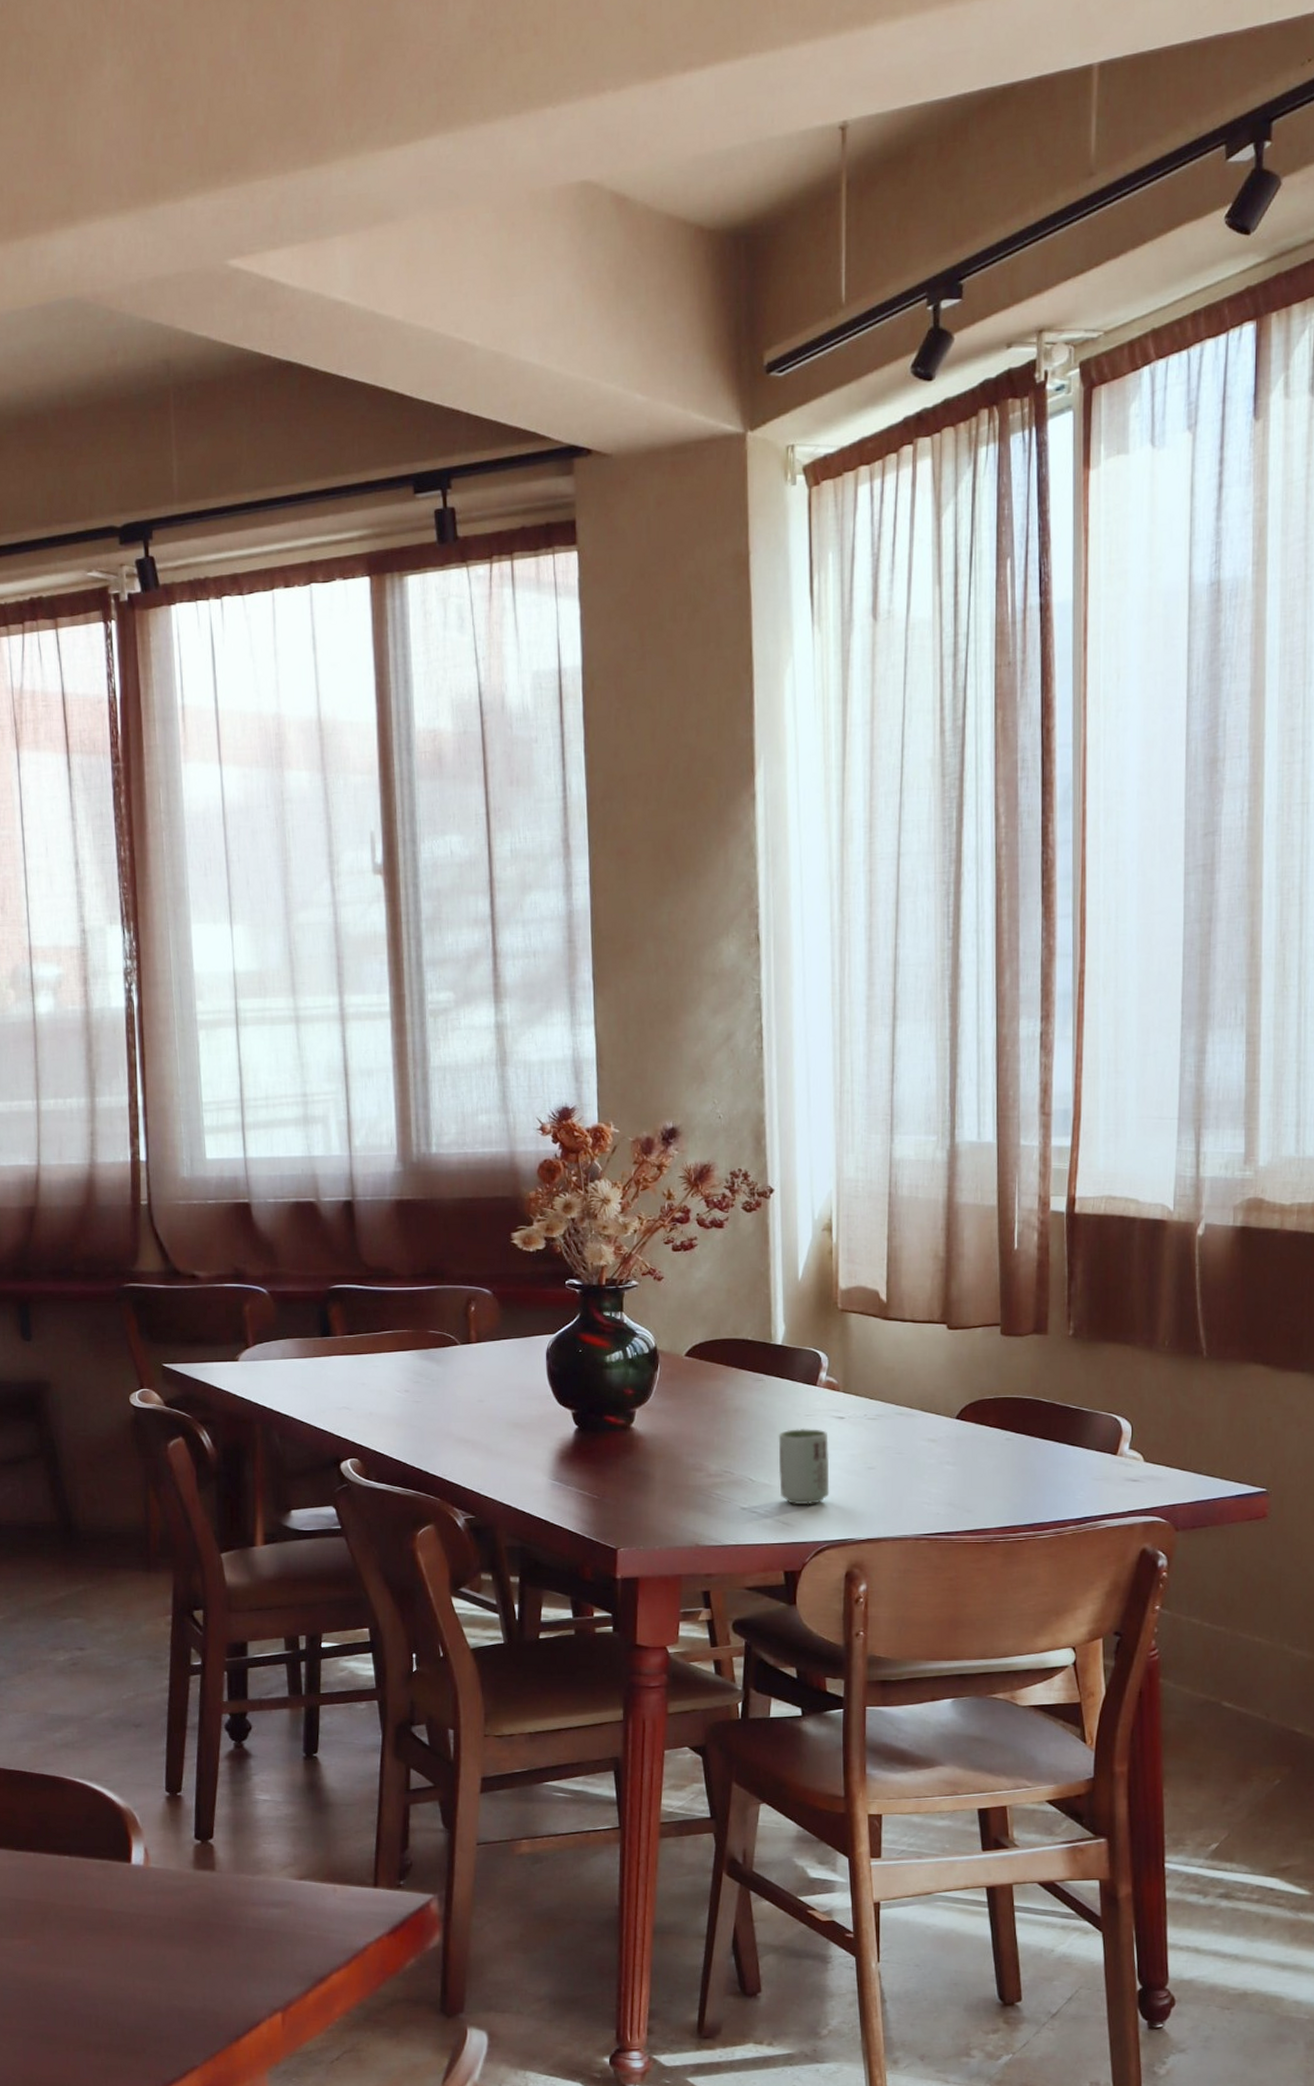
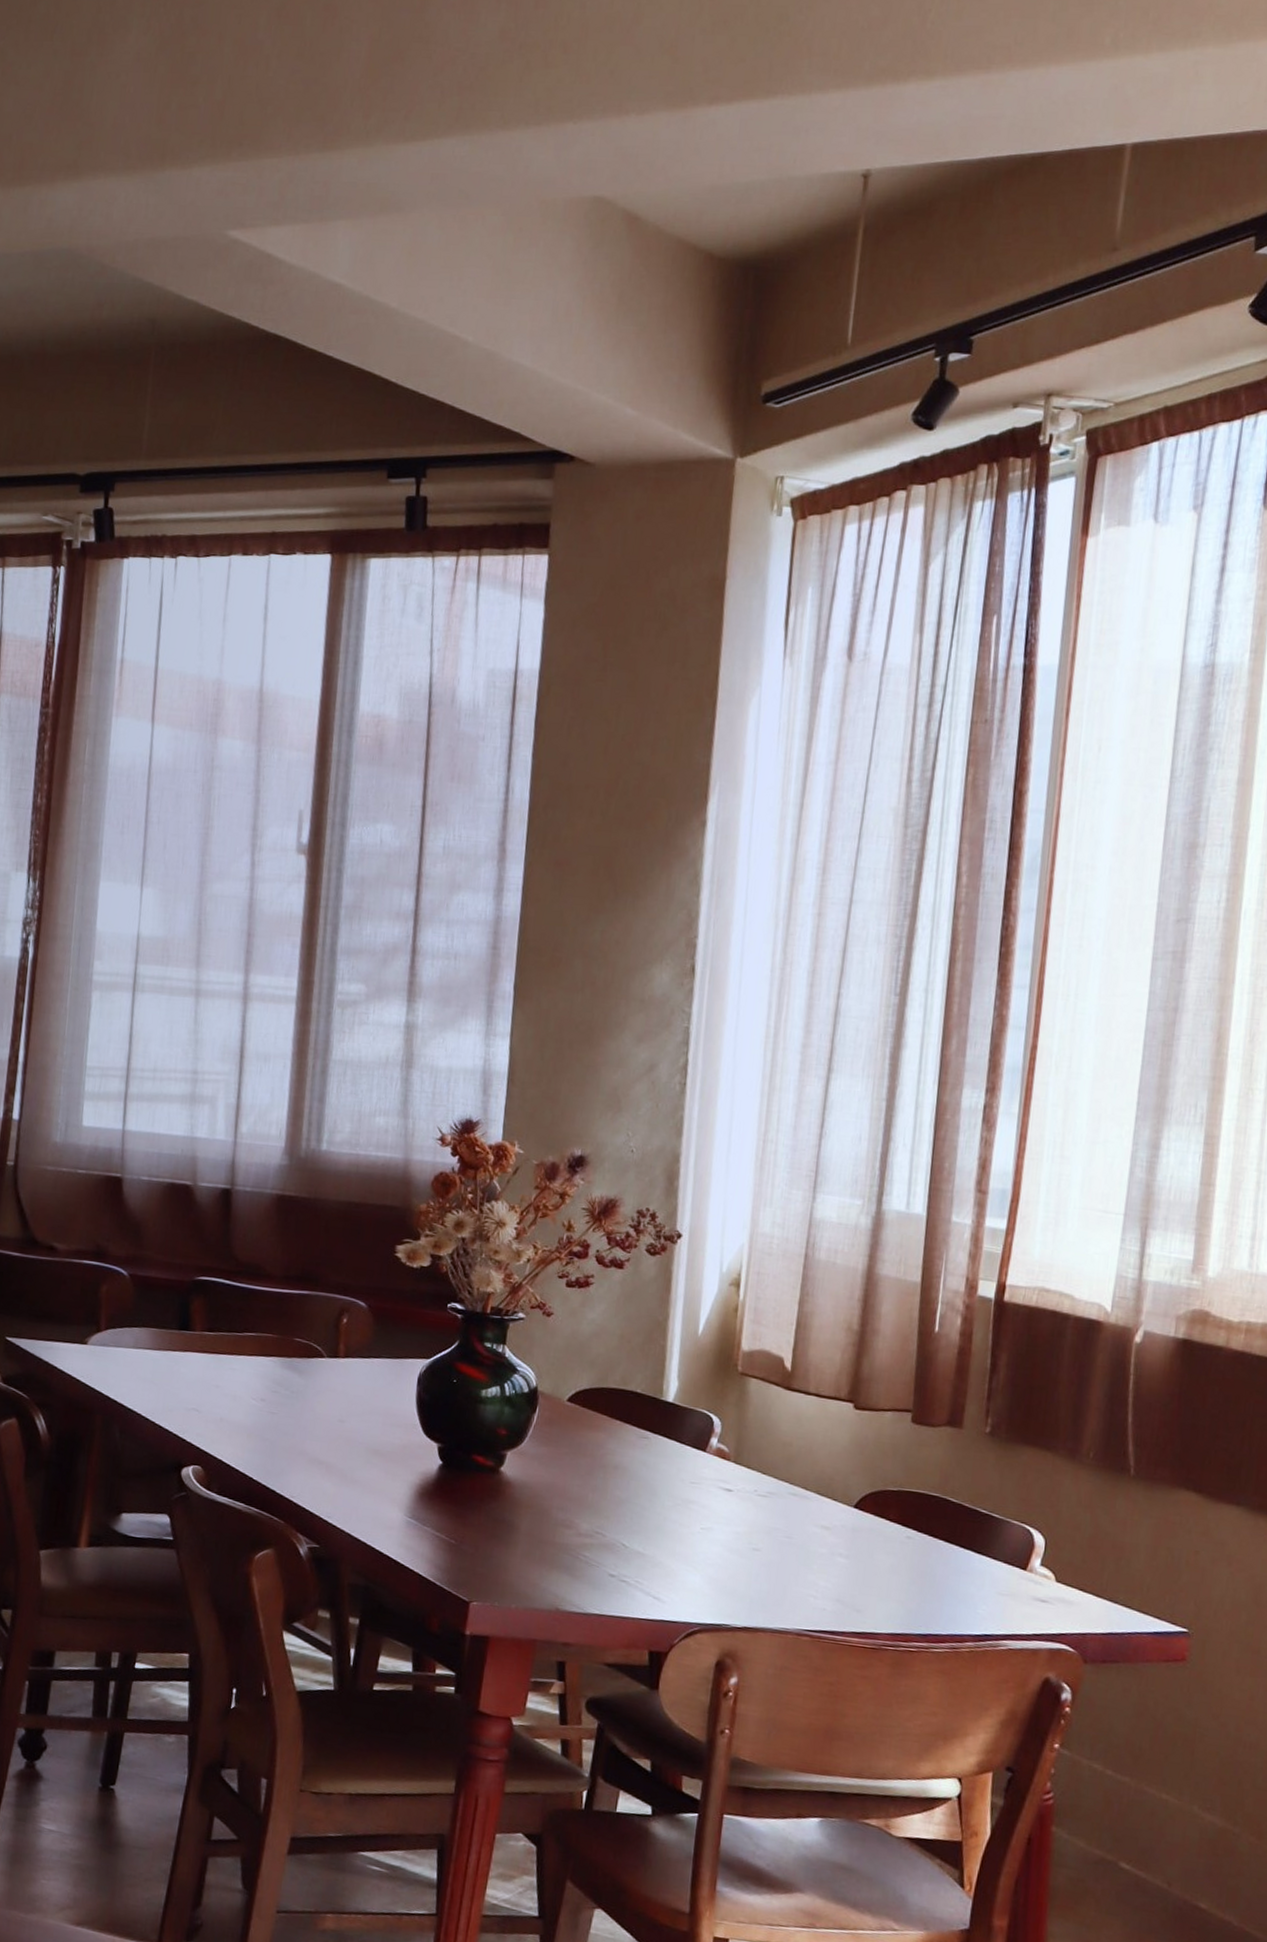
cup: present [778,1428,830,1505] -> none [654,1495,713,1581]

